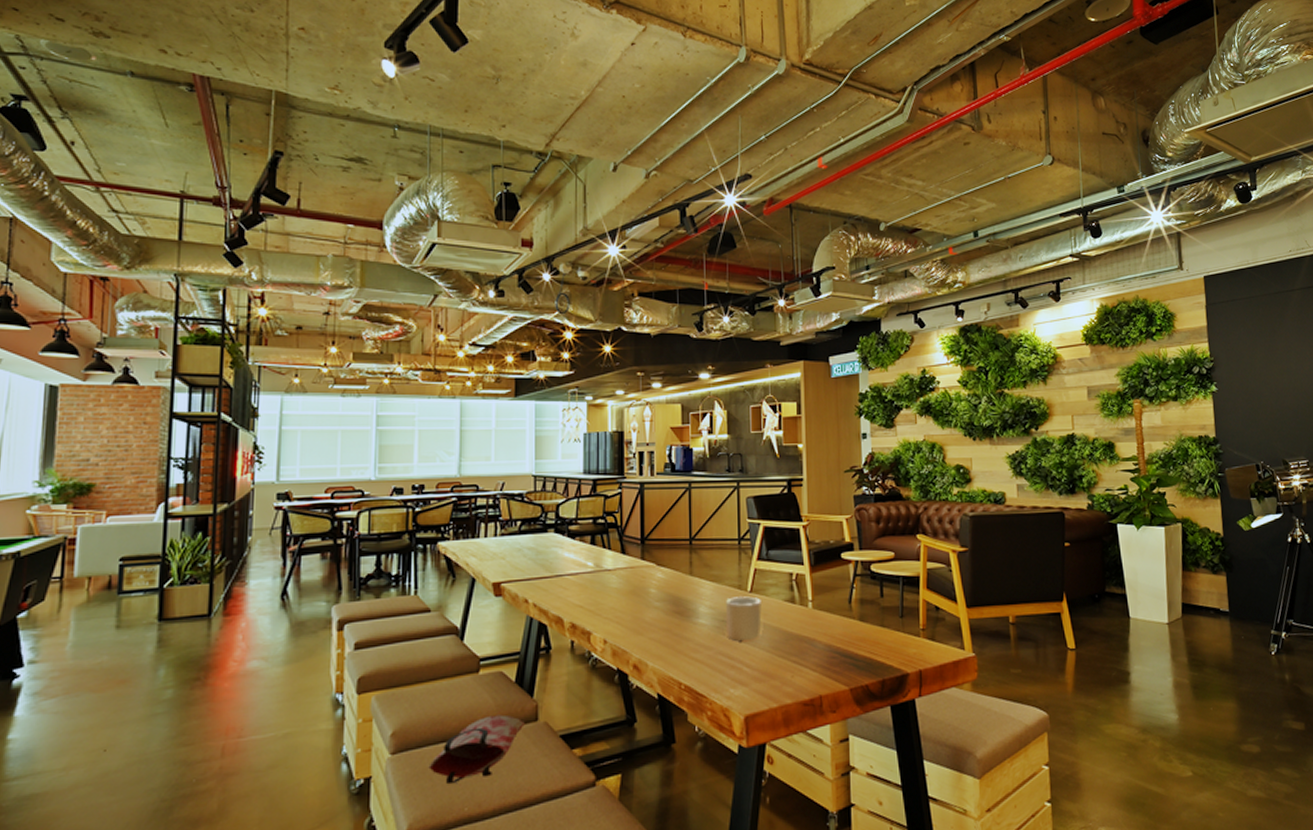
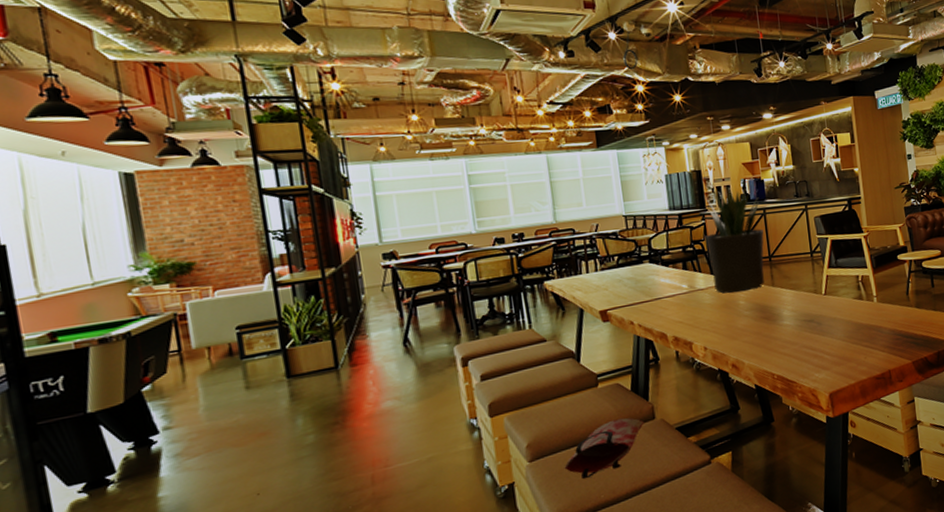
planter: none [619,449,686,578] -> present [704,184,765,293]
mug: present [725,596,762,642] -> none [804,298,836,335]

